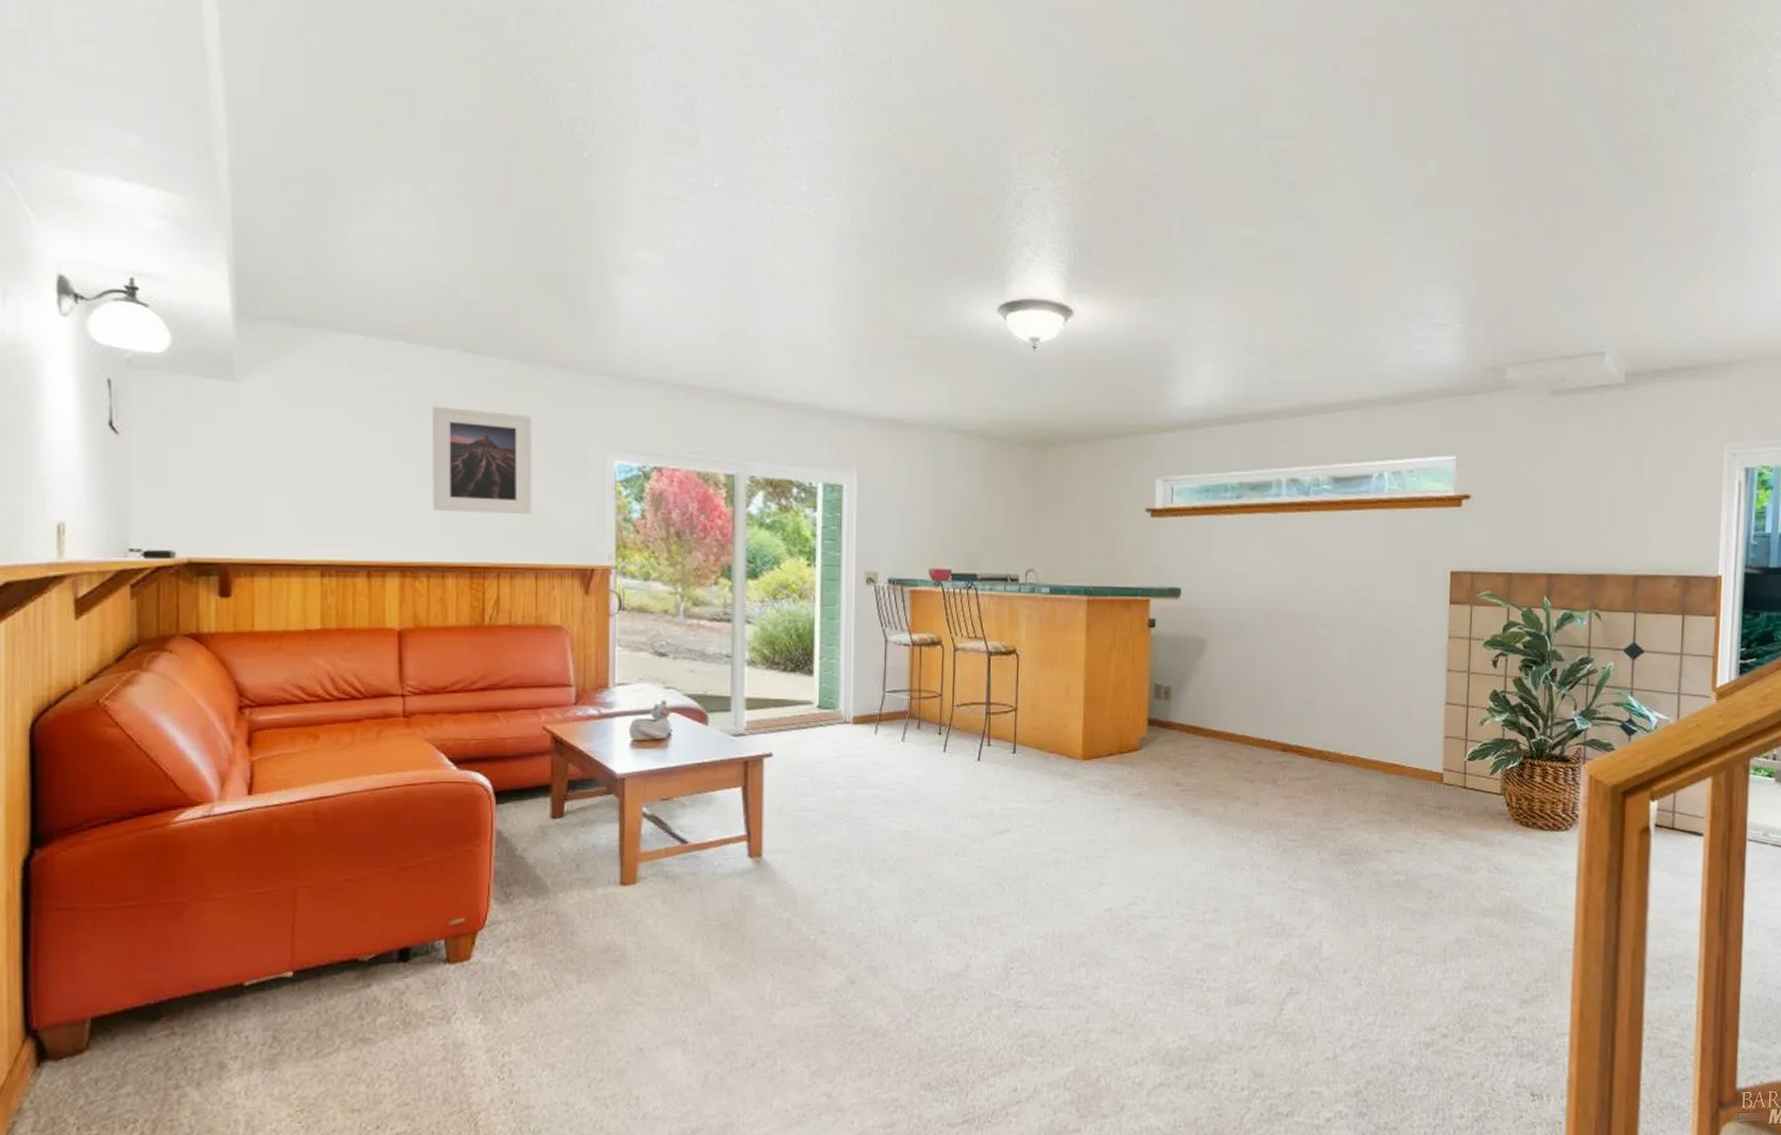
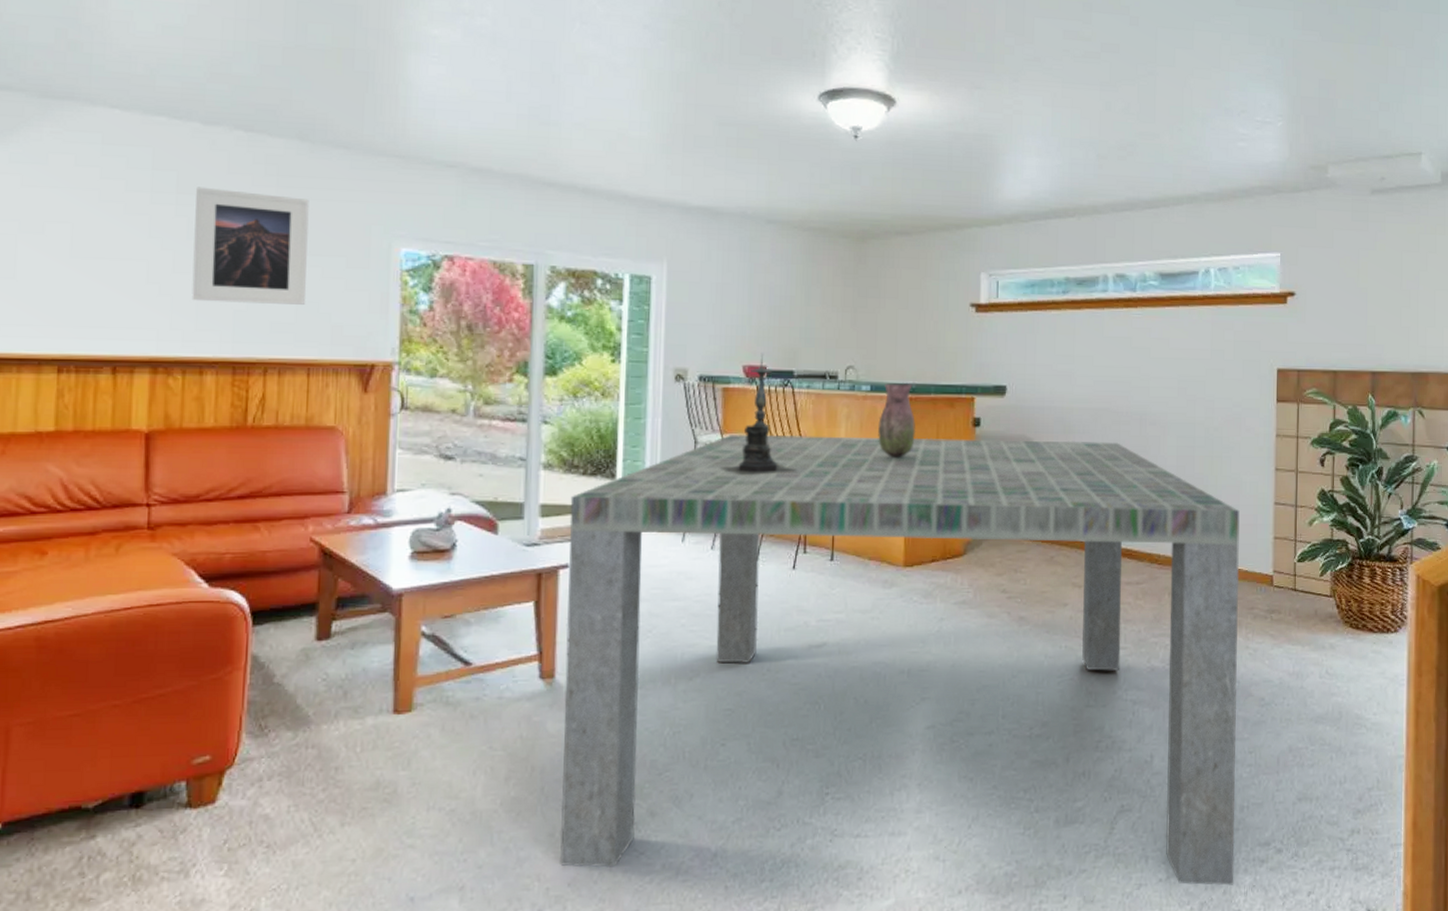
dining table: none [770,634,1410,1066] -> present [560,434,1240,886]
candle holder: none [908,557,982,673] -> present [719,353,798,476]
vase: none [1057,585,1094,657] -> present [878,382,916,458]

